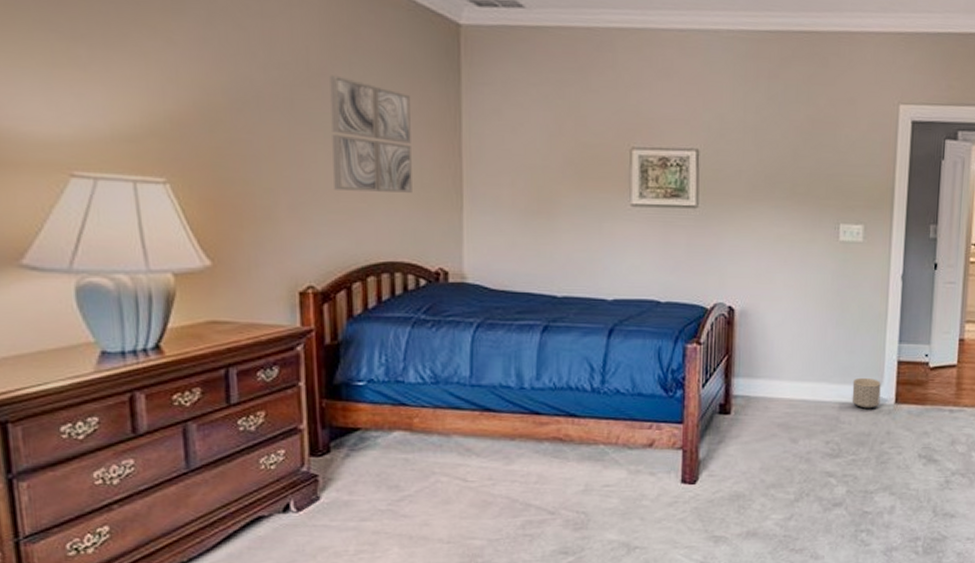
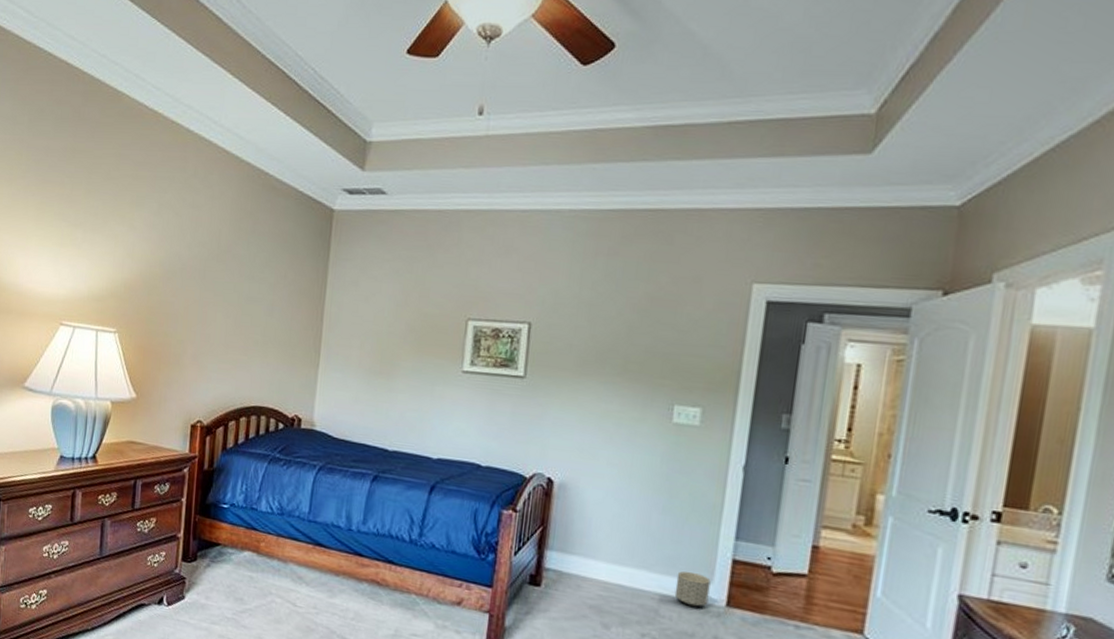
wall art: present [330,75,412,193] -> none [225,252,289,350]

